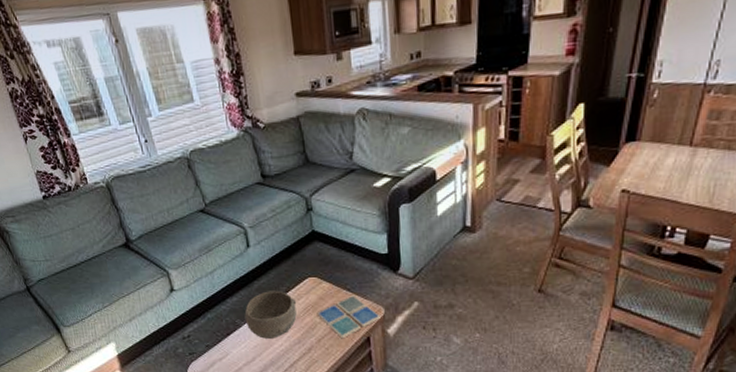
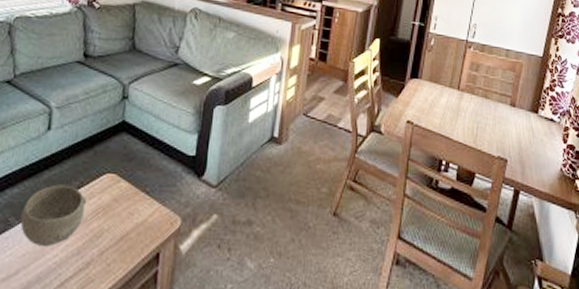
drink coaster: present [316,295,380,339] -> none [106,200,176,253]

